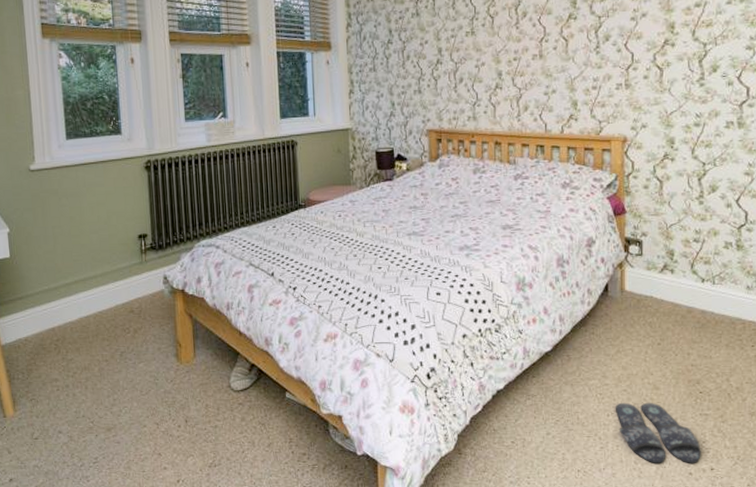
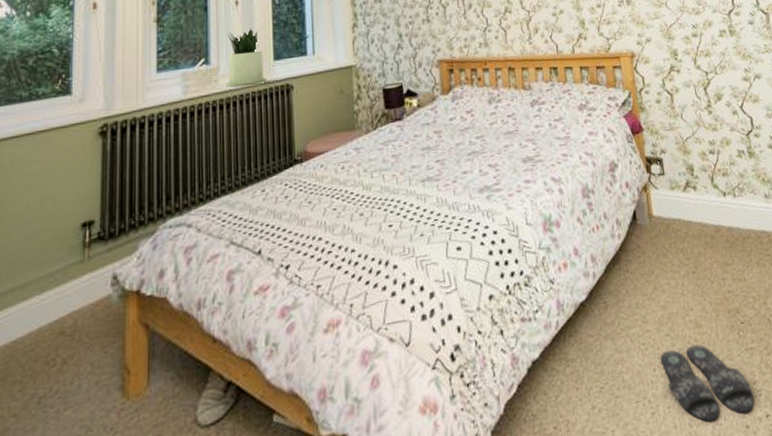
planter: none [240,88,275,140] -> present [226,28,267,88]

